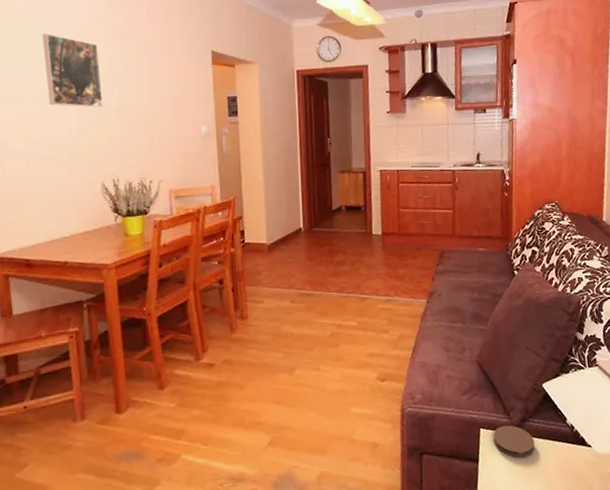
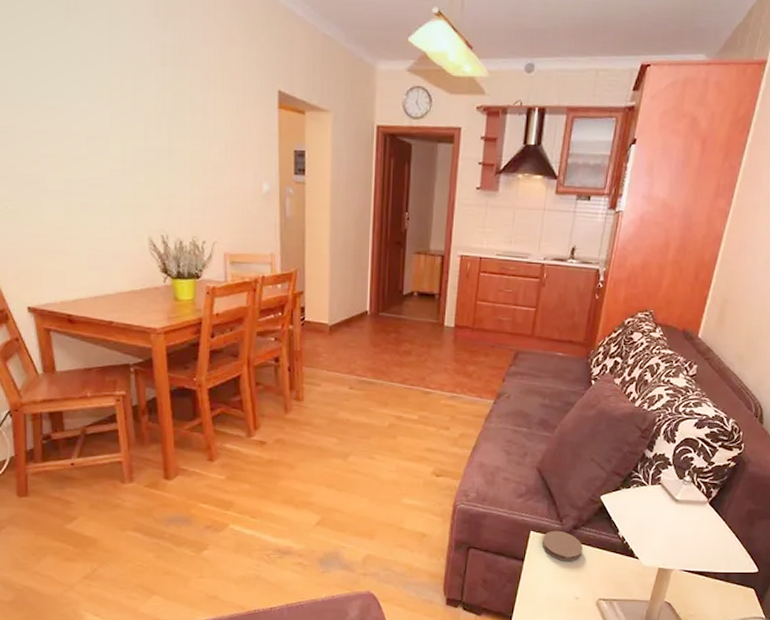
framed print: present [42,34,103,108] -> none [78,48,150,148]

